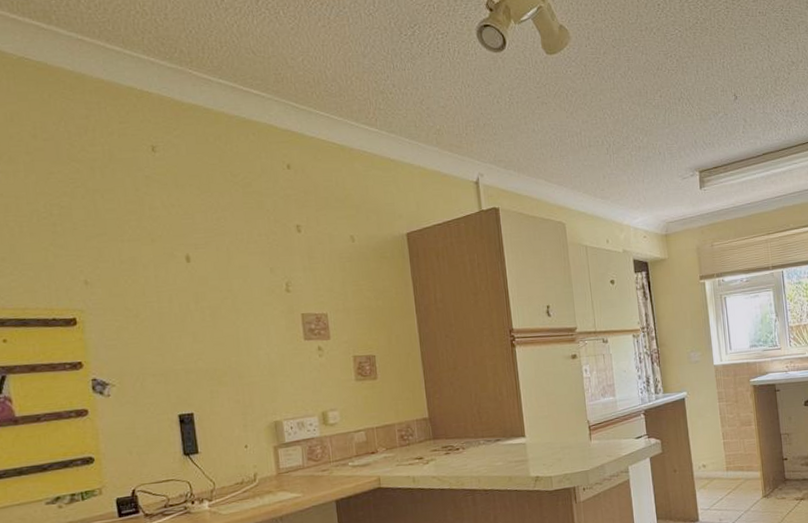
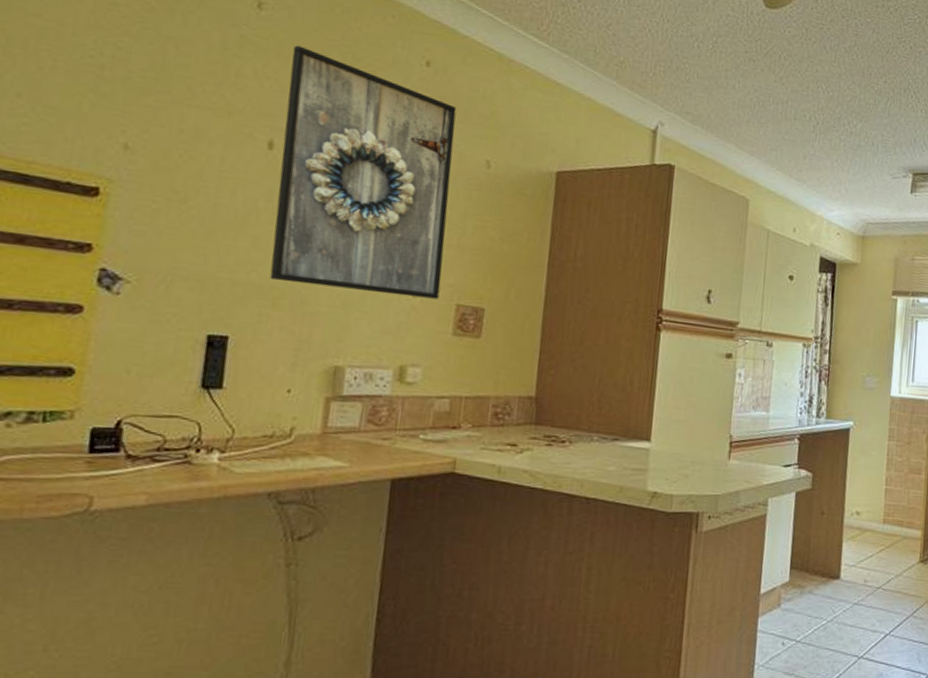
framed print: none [185,174,339,364] -> present [269,45,457,299]

